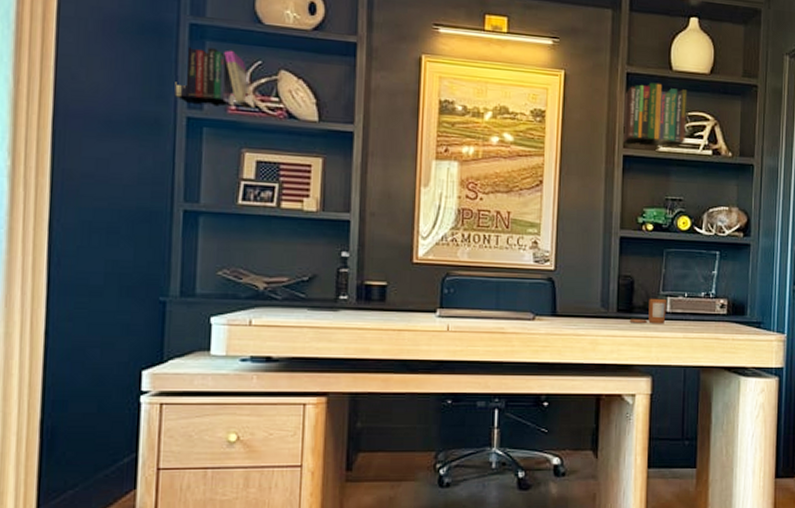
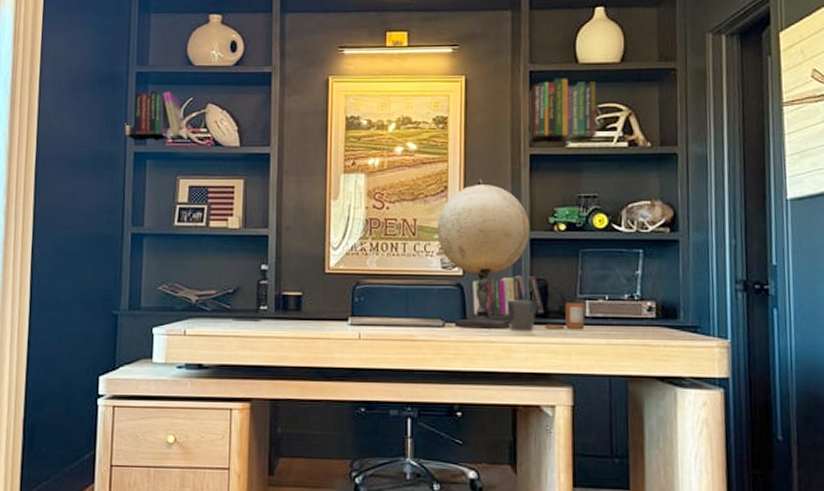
globe: none [531,176,621,323] -> present [437,179,531,329]
books: none [563,271,630,310] -> present [472,275,544,316]
mug: none [595,295,623,329] -> present [507,300,537,335]

